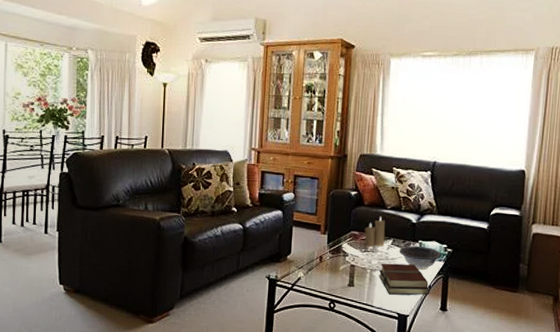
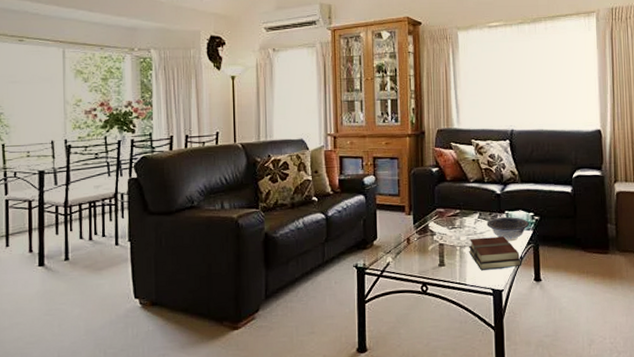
candle: present [364,216,386,247] -> none [450,190,471,224]

